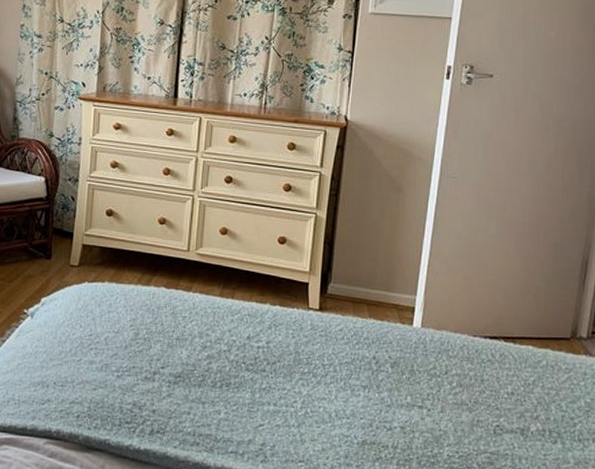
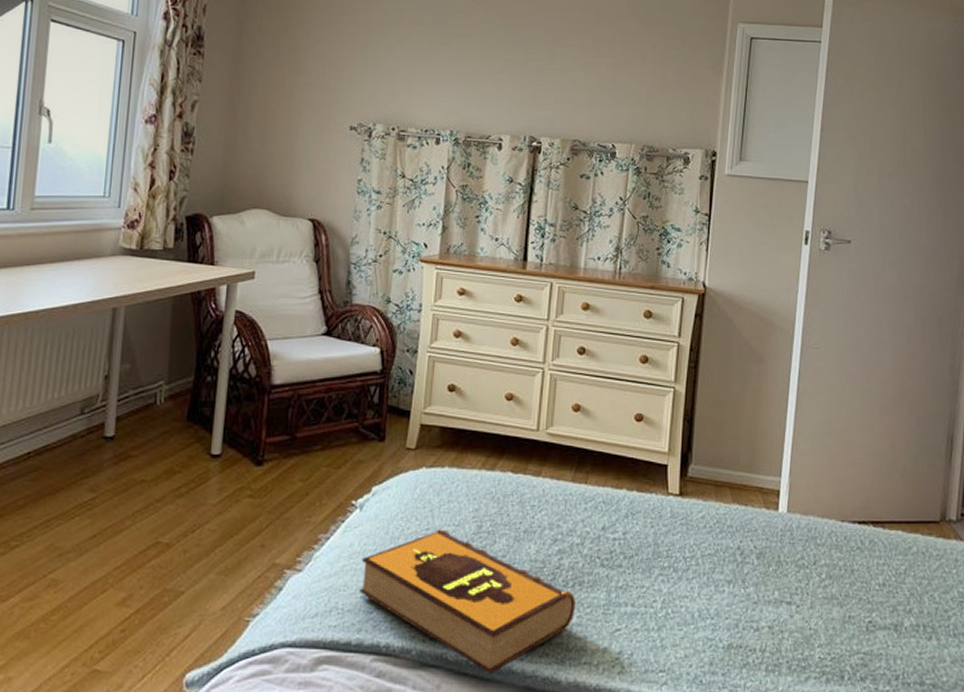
hardback book: none [32,335,223,458] -> present [358,529,576,674]

